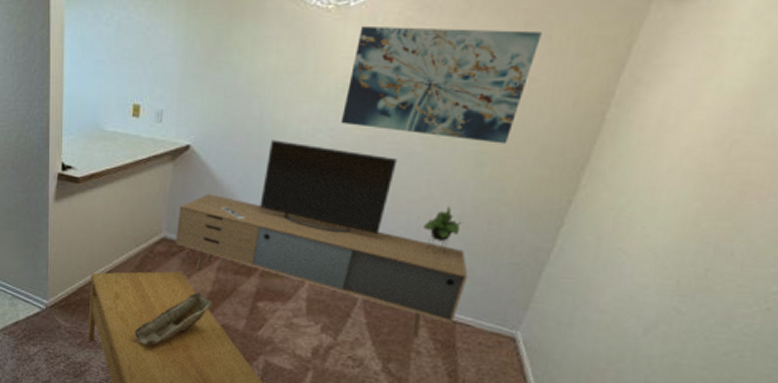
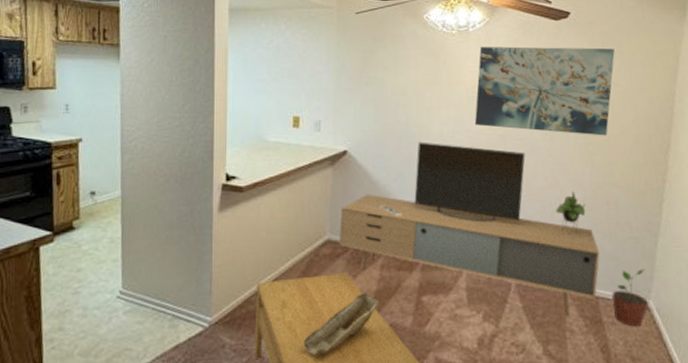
potted plant: none [471,296,520,357] -> present [611,269,649,327]

